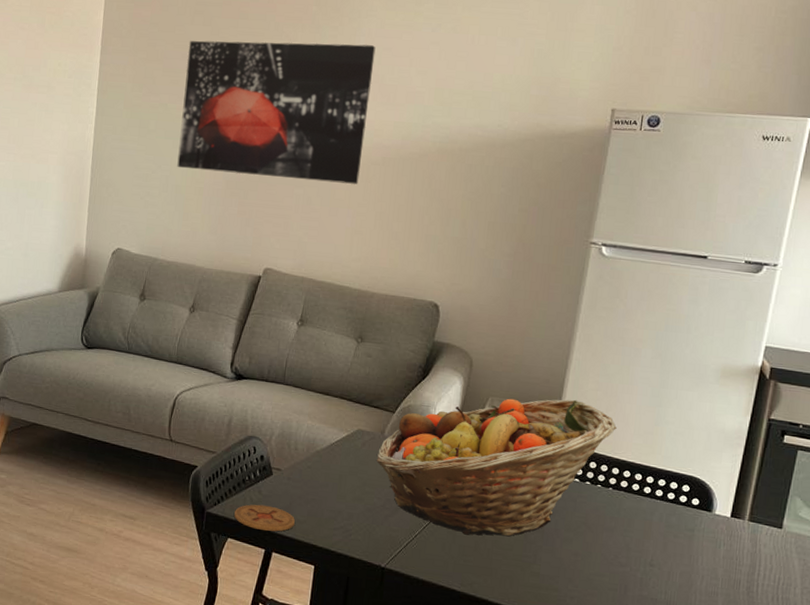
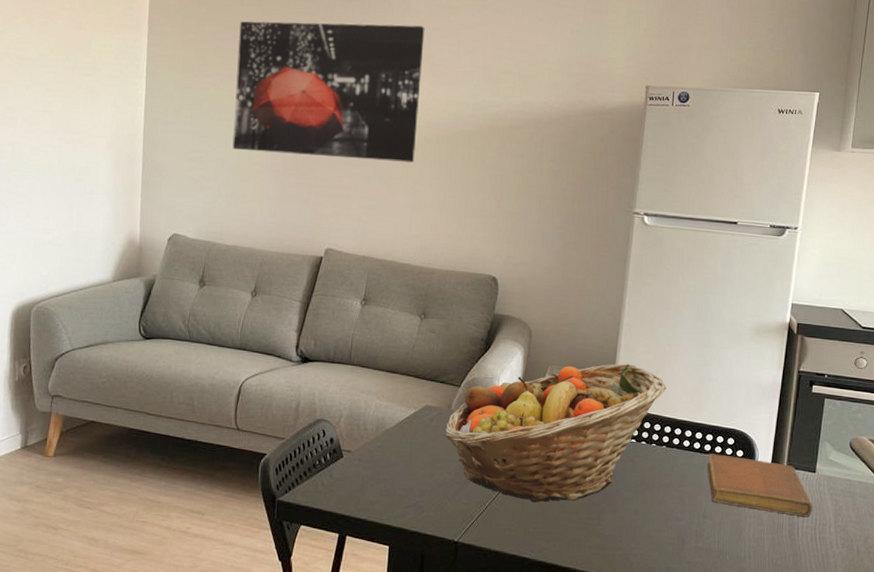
coaster: present [234,504,295,532] -> none [306,488,367,515]
notebook: none [657,499,776,576] -> present [707,454,812,518]

